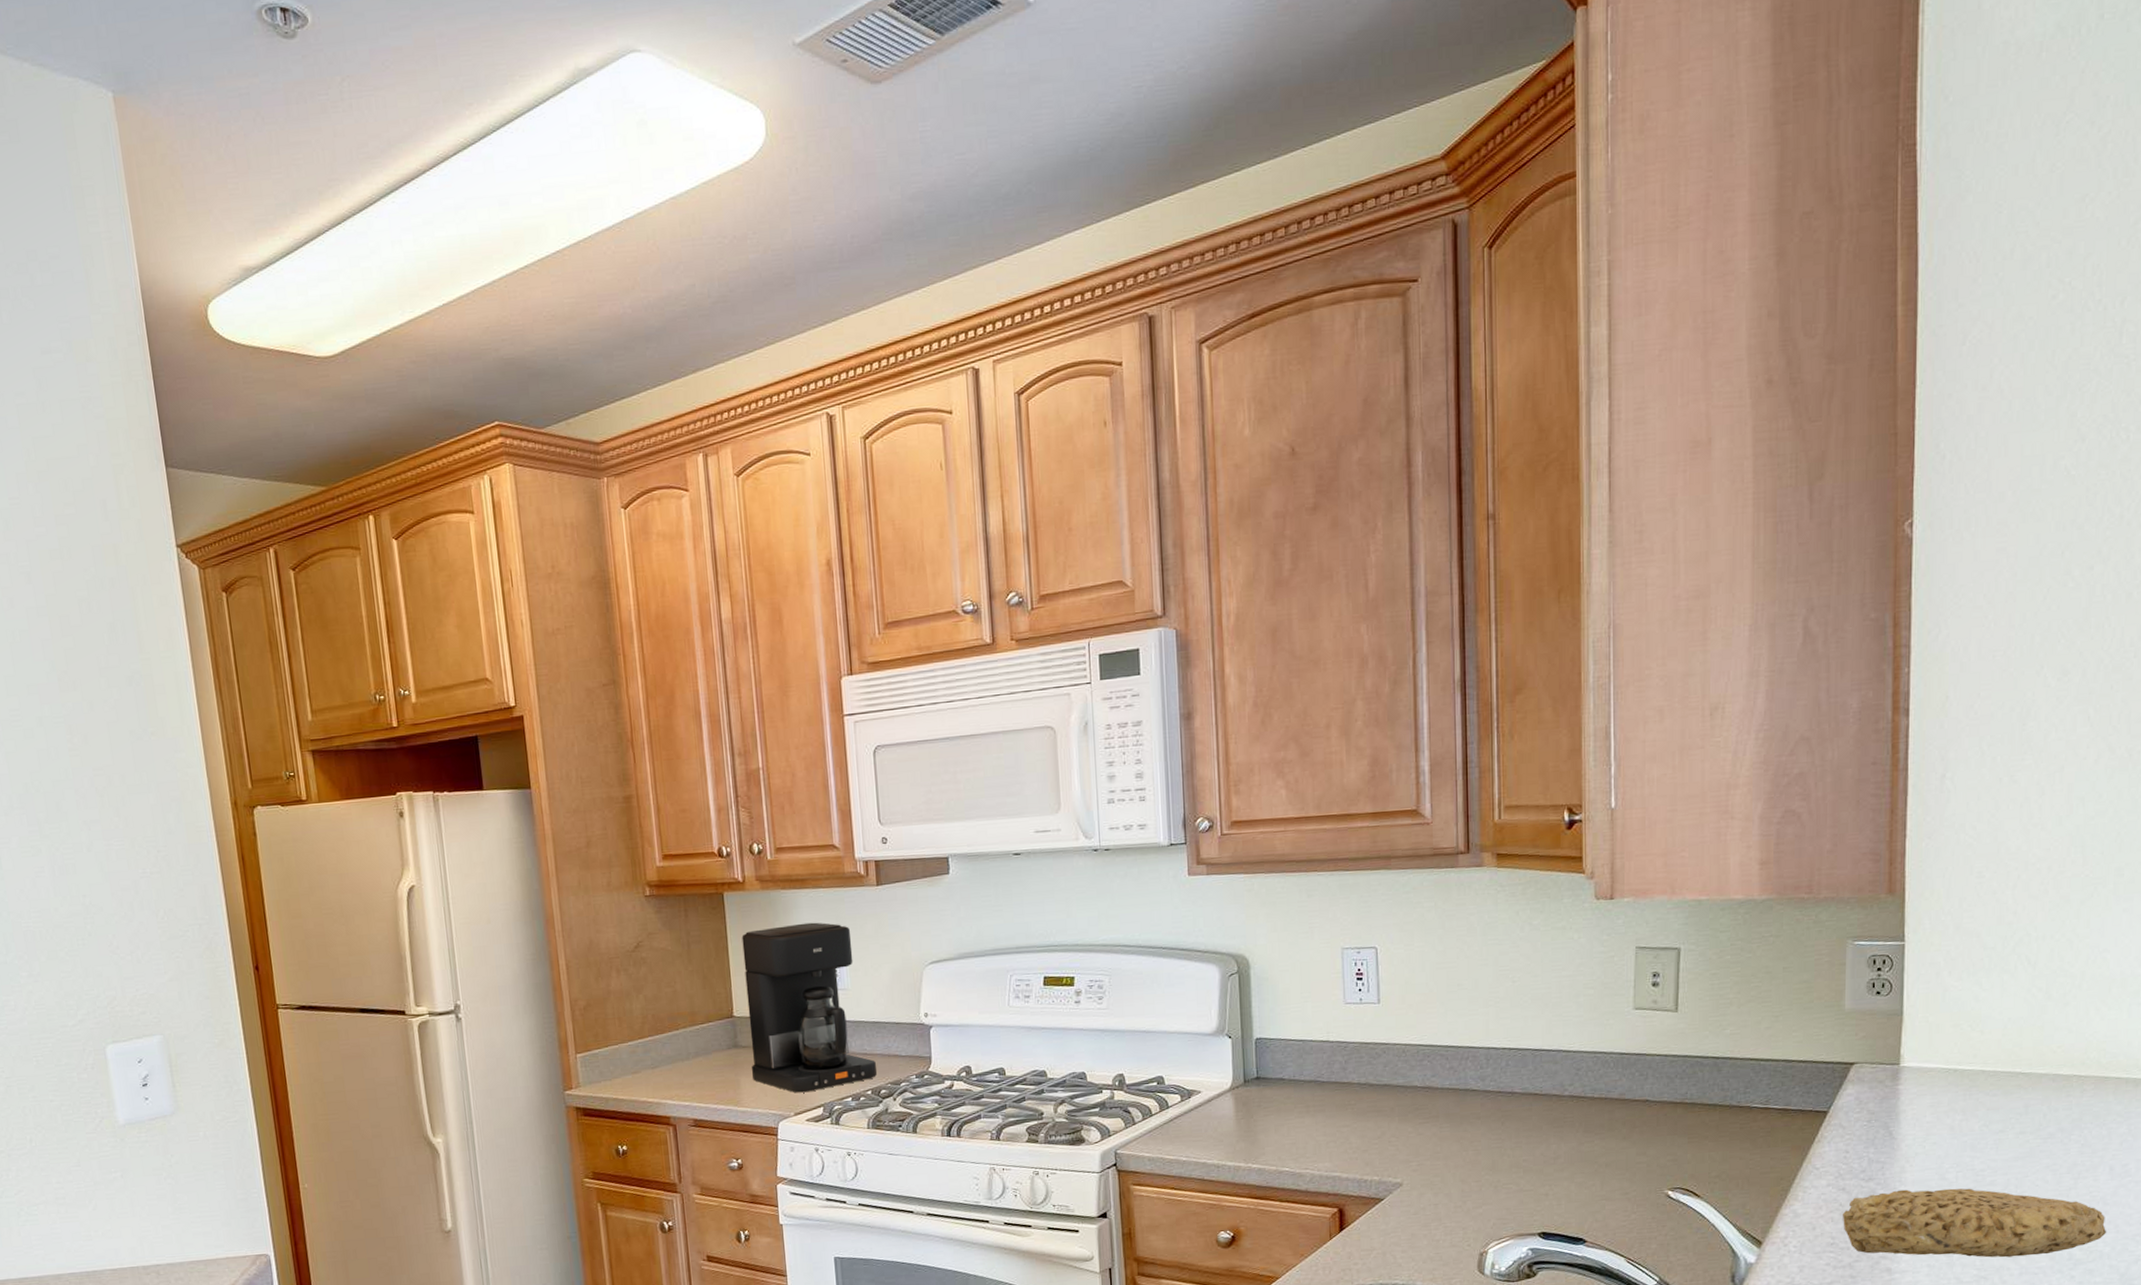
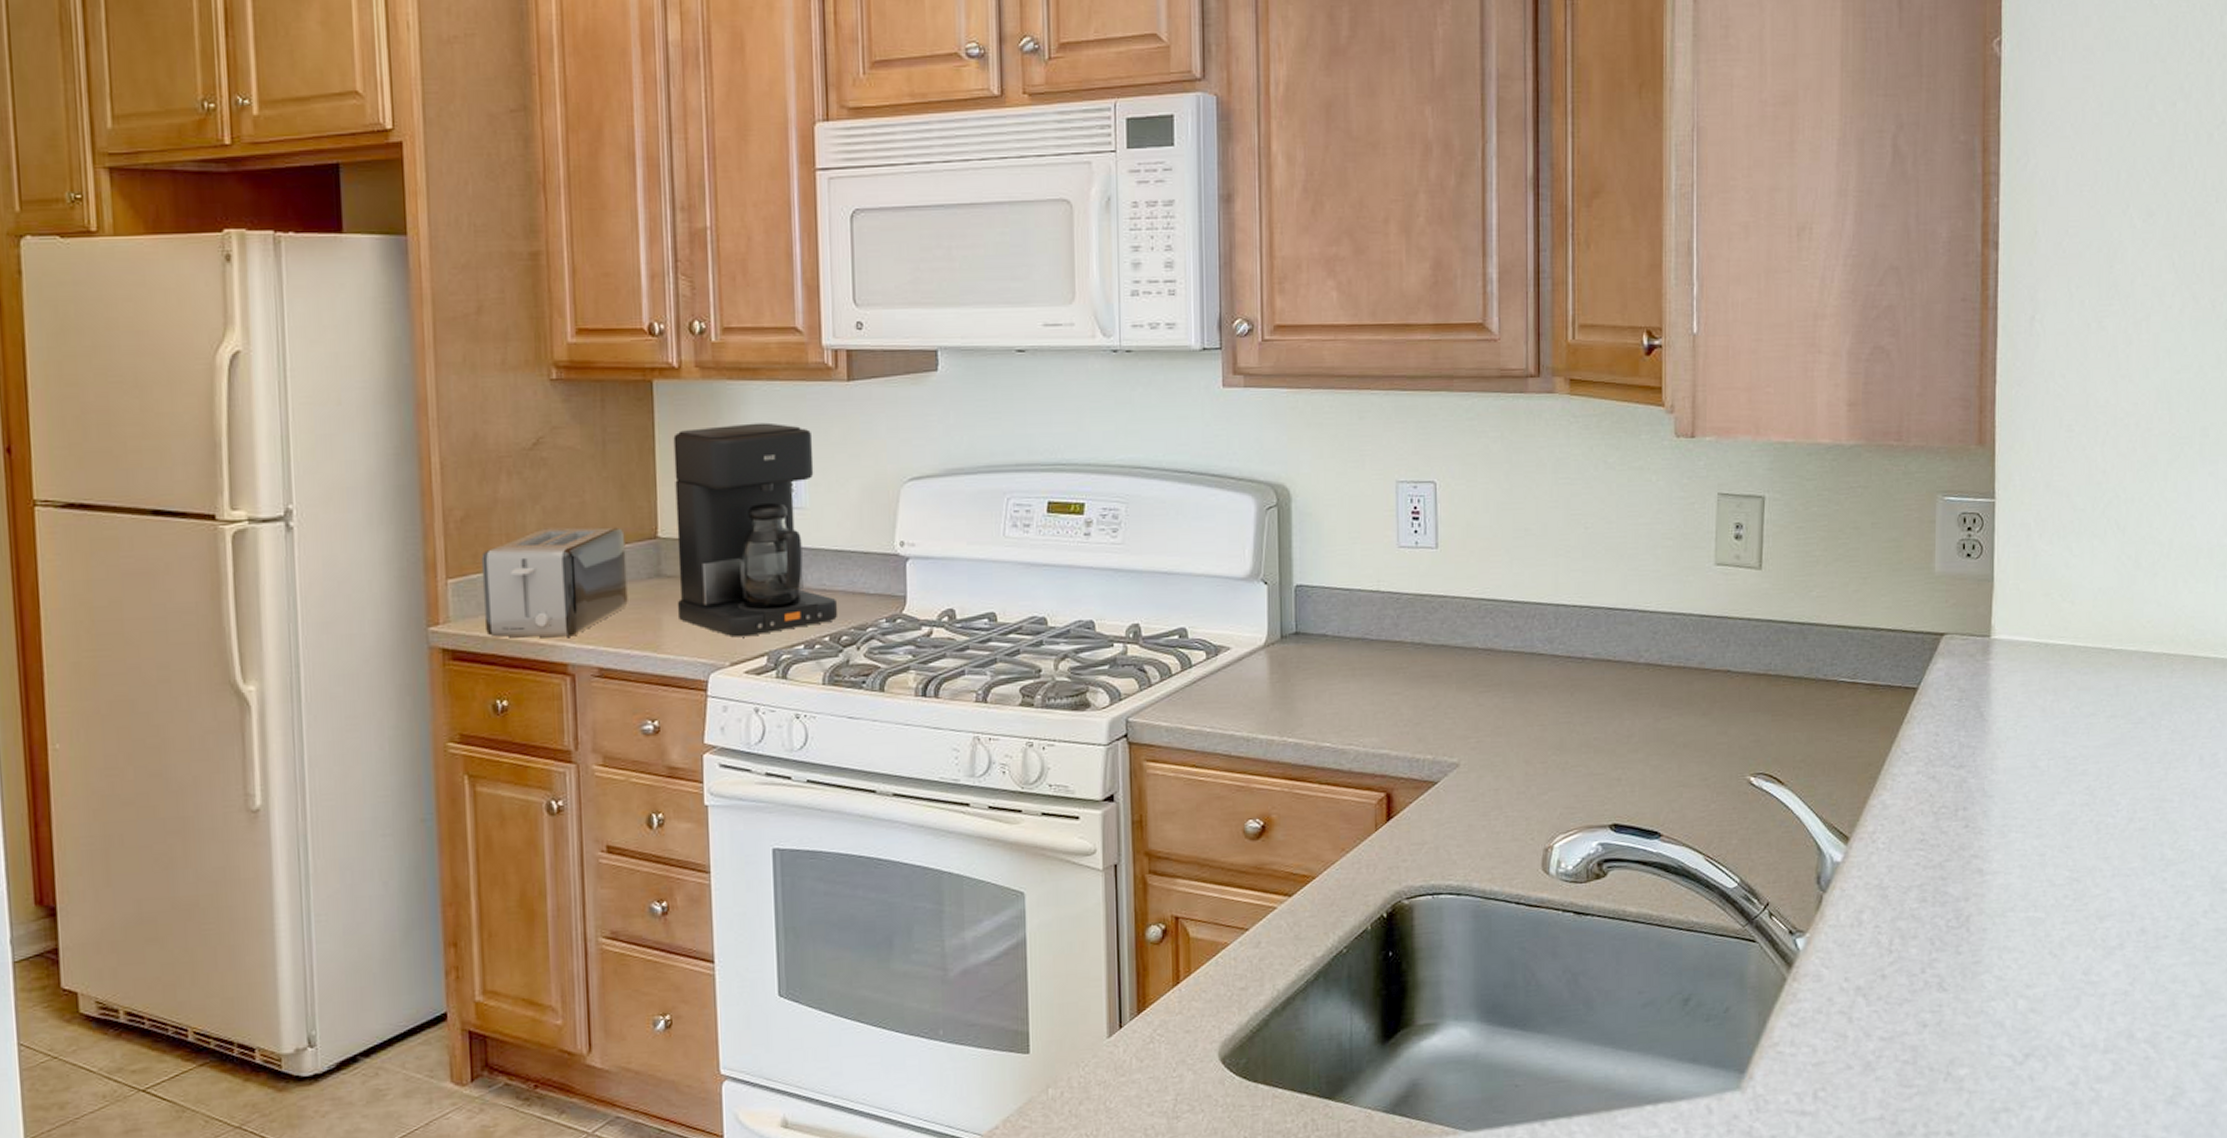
toaster: none [600,1009,713,1098] -> present [481,527,628,638]
sponge: present [1842,1188,2107,1258] -> none [1932,778,2198,857]

